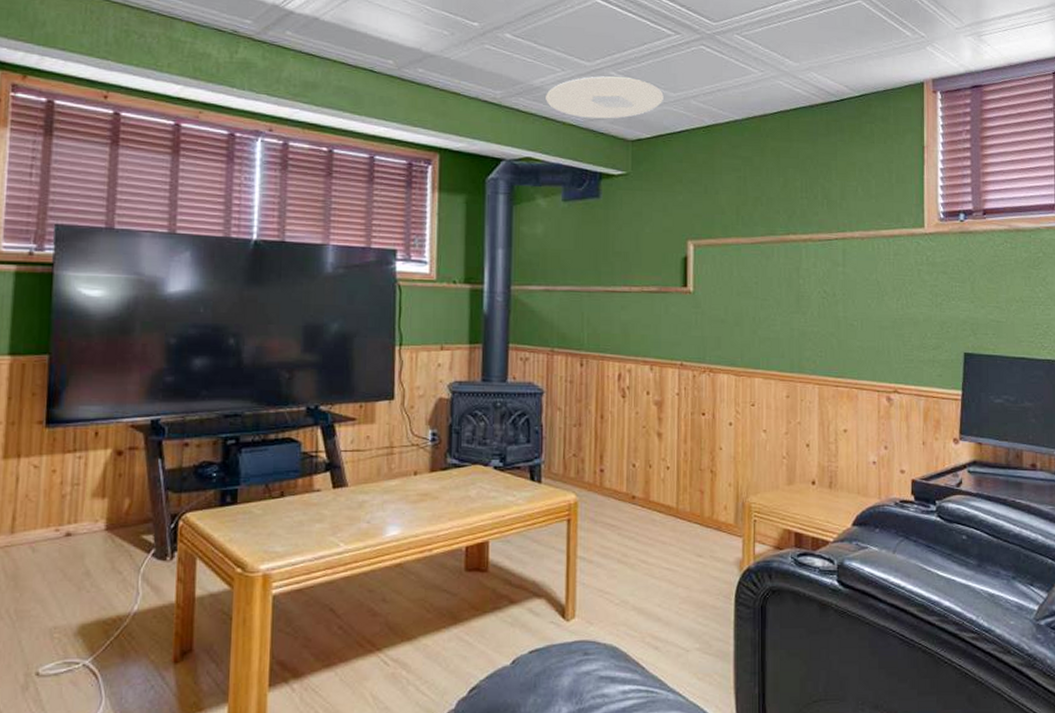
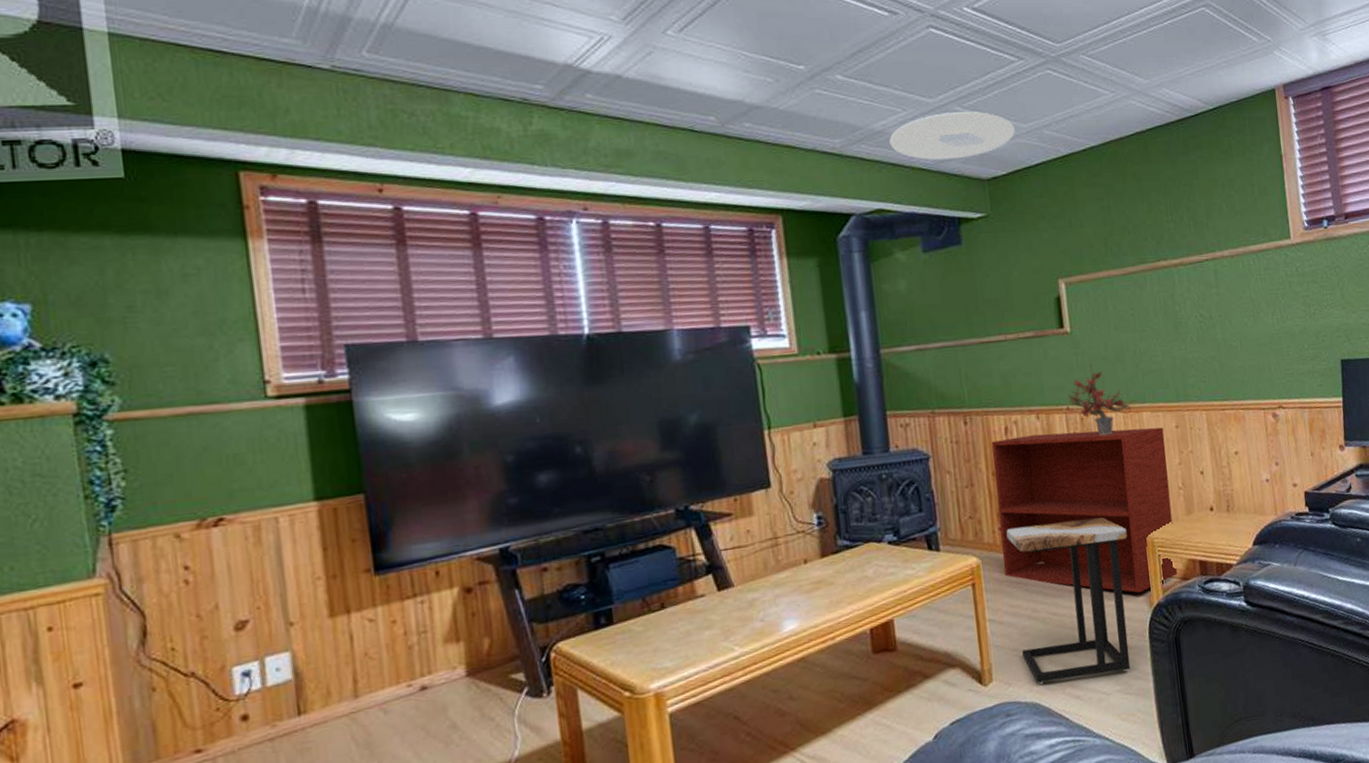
tv stand: none [600,385,774,555] -> present [991,427,1177,593]
side table: none [607,471,725,631] -> present [1006,517,1131,684]
potted plant: none [684,325,752,395] -> present [1068,364,1138,436]

